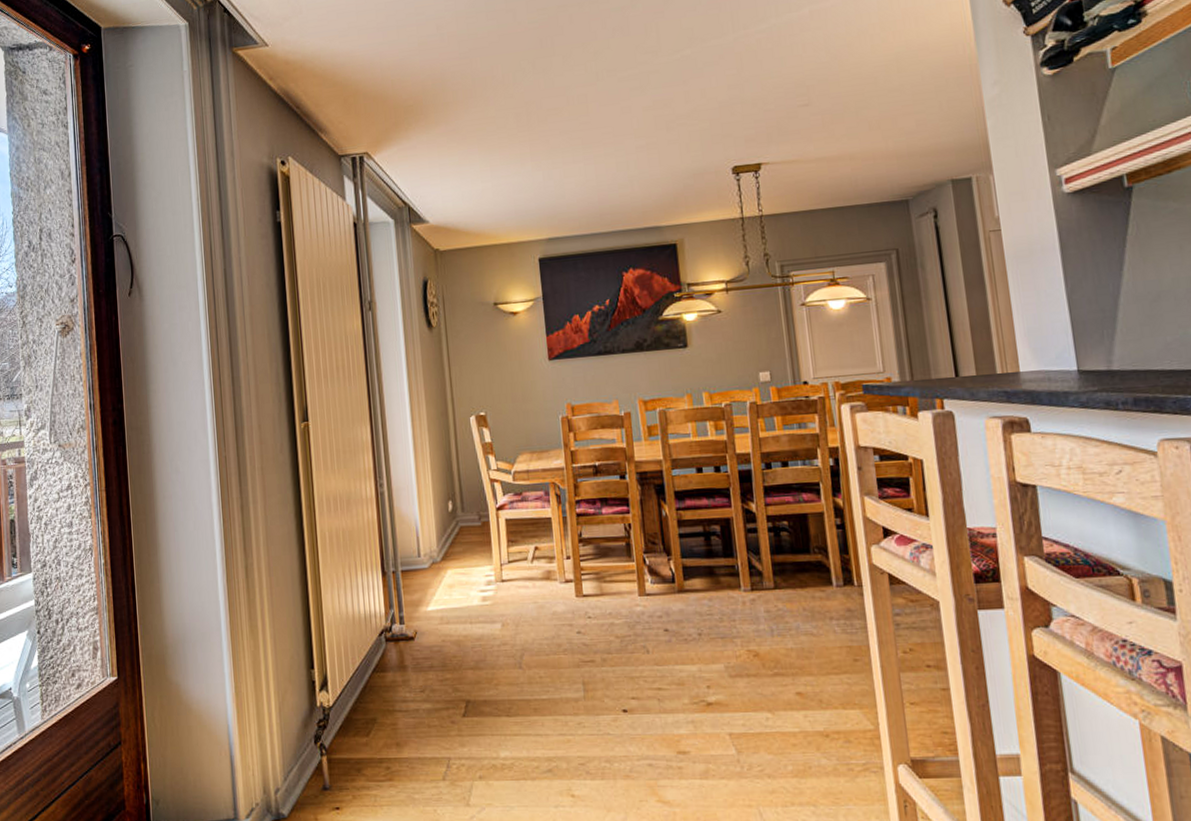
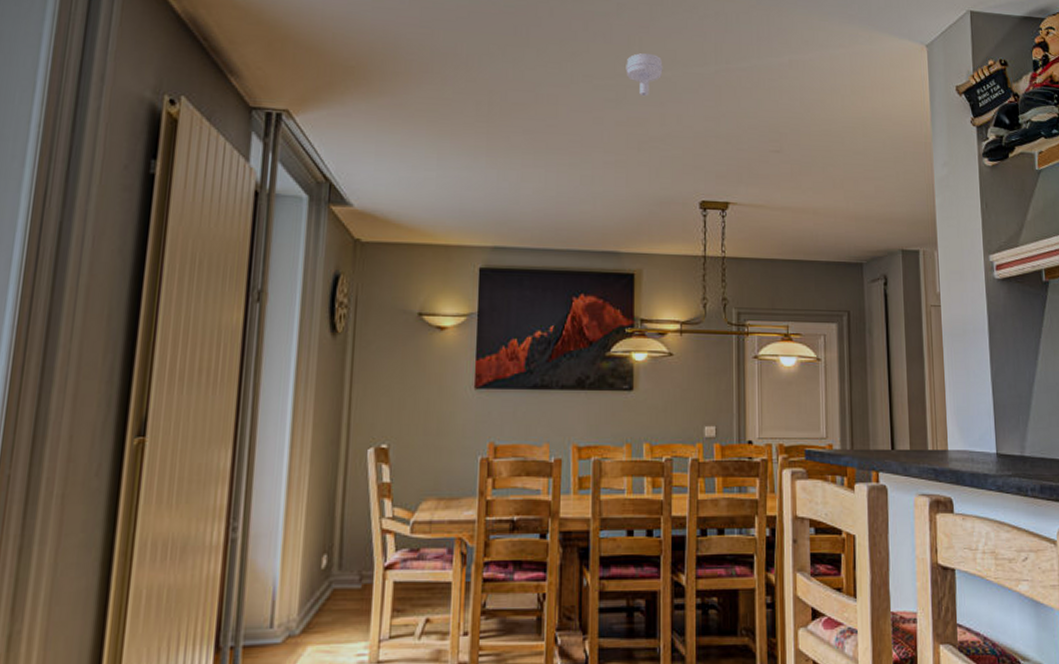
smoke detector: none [646,36,682,79] -> present [626,53,663,97]

